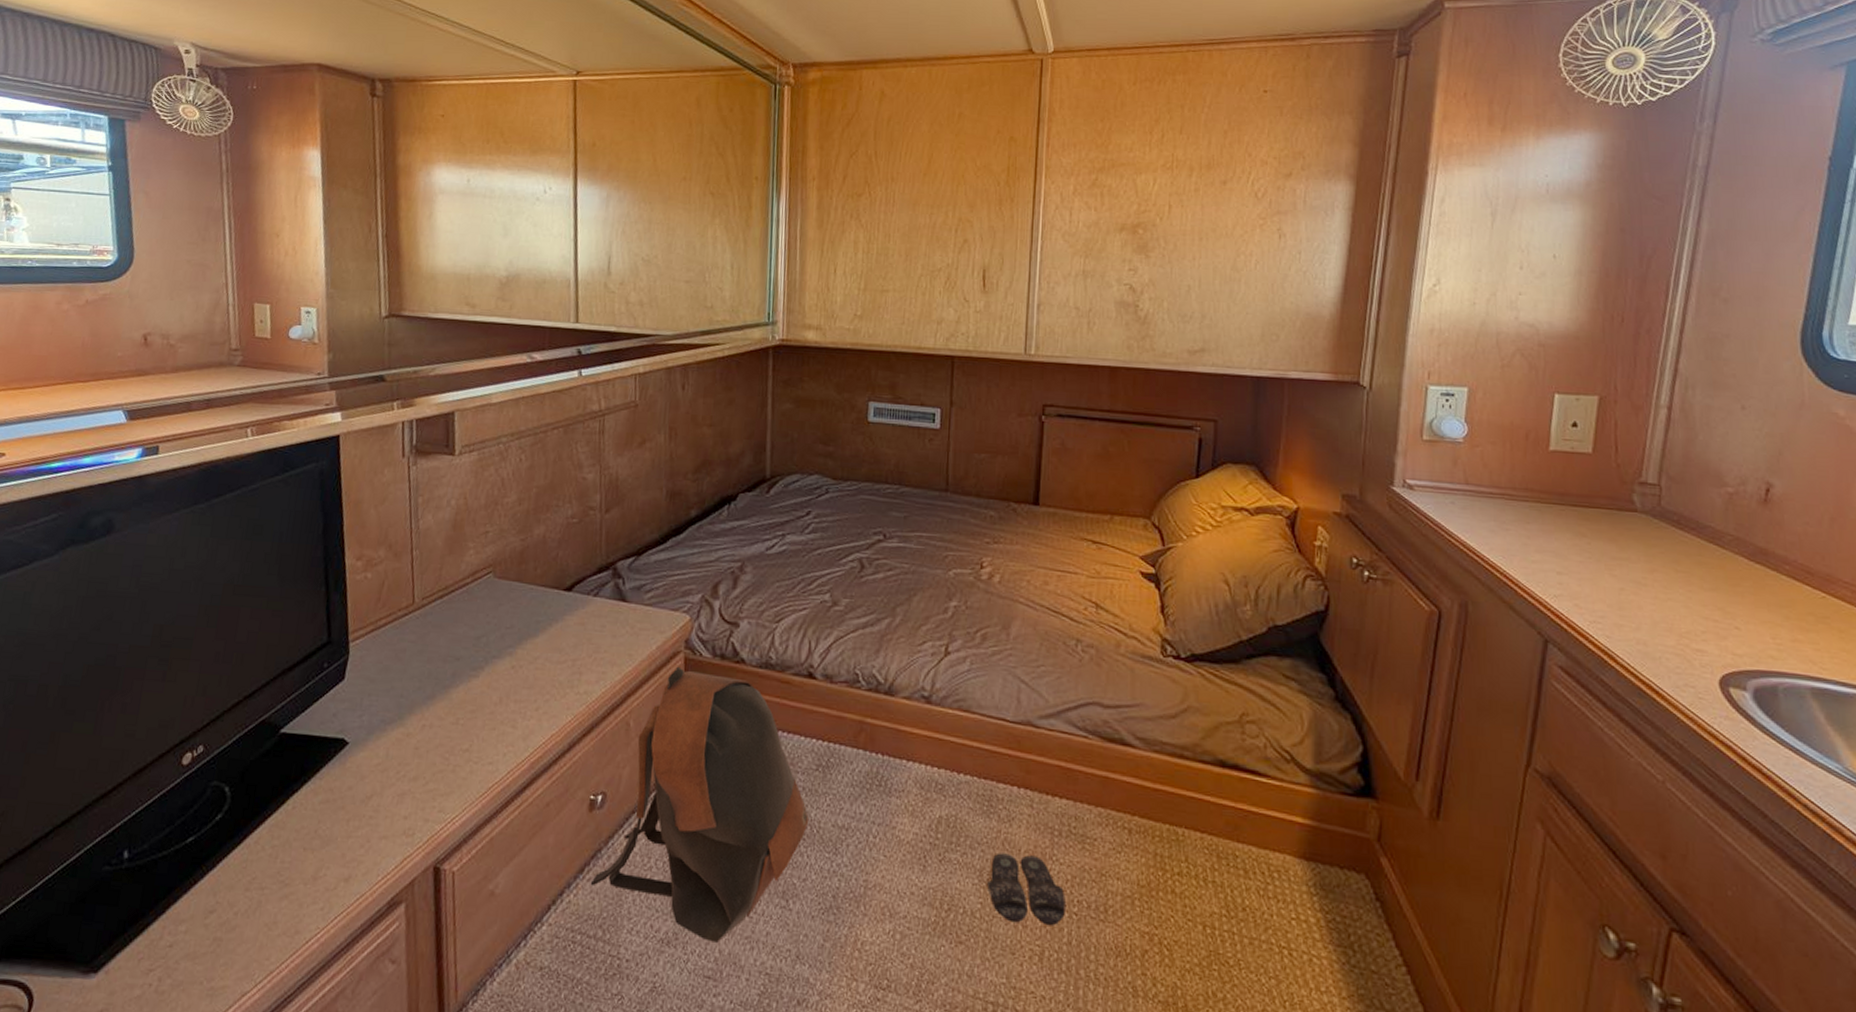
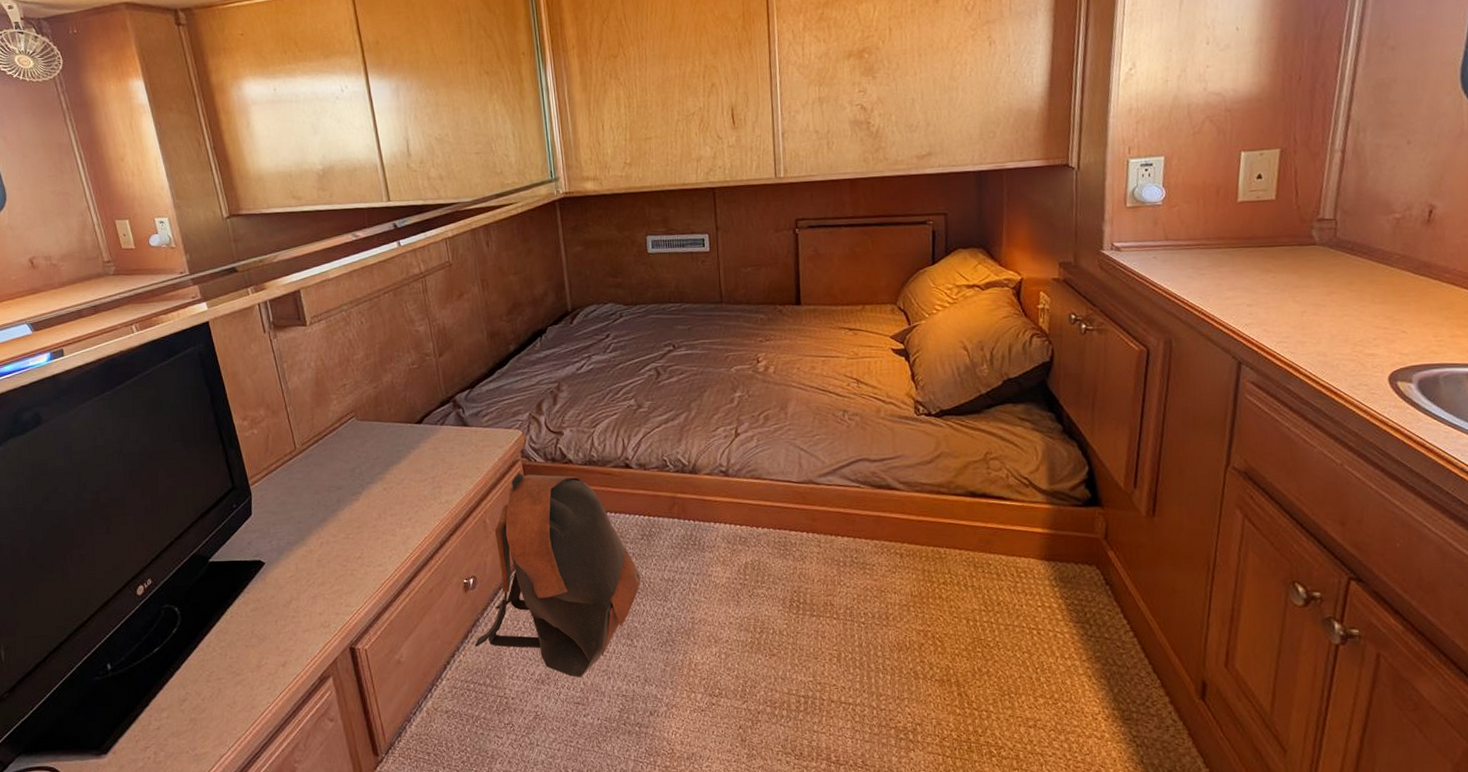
slippers: present [987,853,1065,925] -> none [790,583,855,634]

